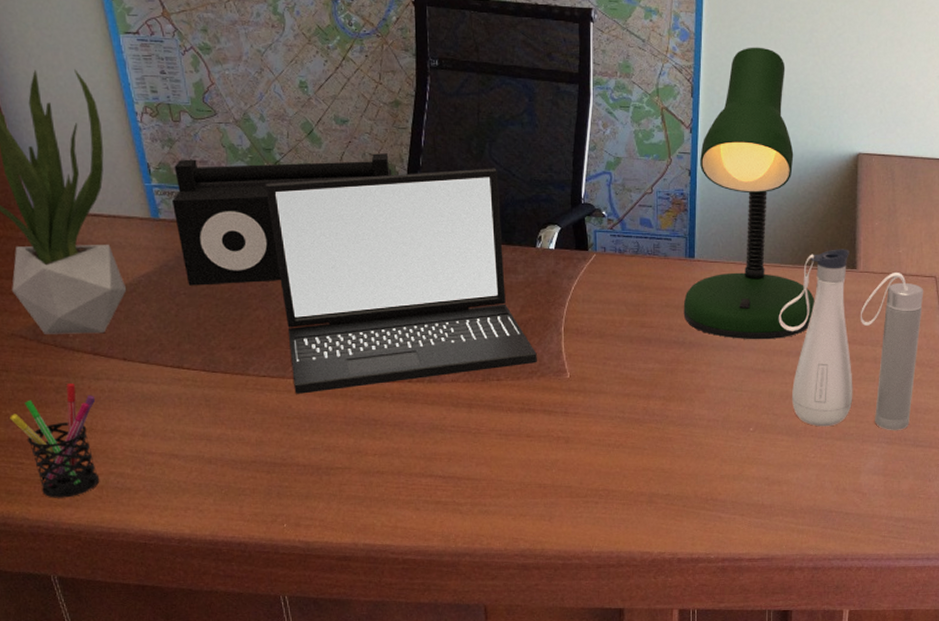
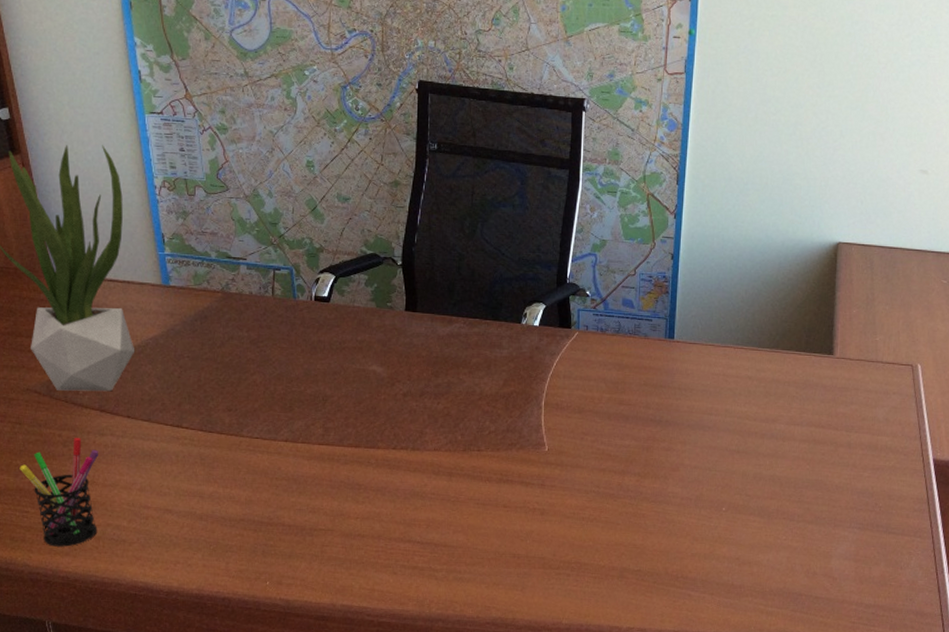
speaker: present [172,153,392,286] -> none [183,230,388,350]
laptop: present [265,168,537,394] -> none [269,246,517,456]
desk lamp: present [683,47,815,340] -> none [661,138,791,421]
water bottle: present [778,249,924,430] -> none [754,334,900,516]

